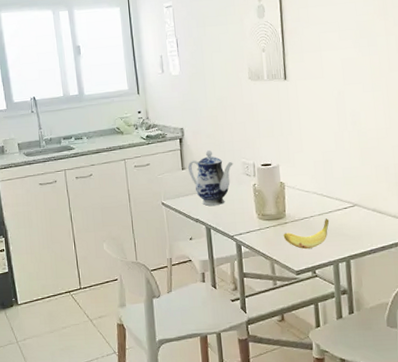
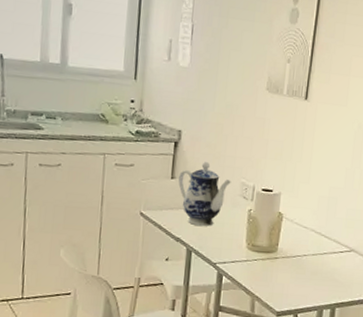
banana: present [283,218,330,249] -> none [270,260,323,290]

